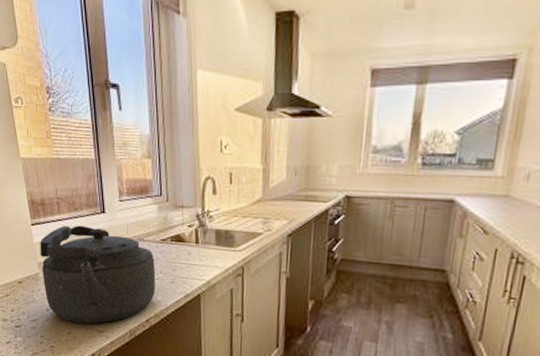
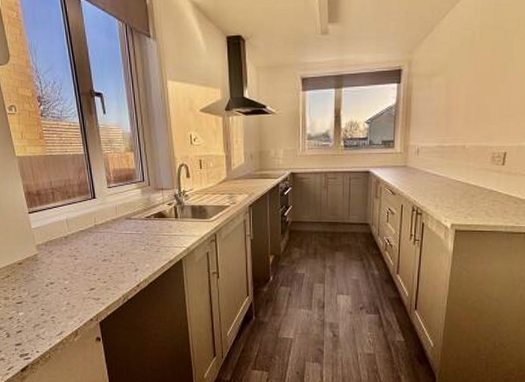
kettle: present [40,225,156,324] -> none [37,210,144,294]

